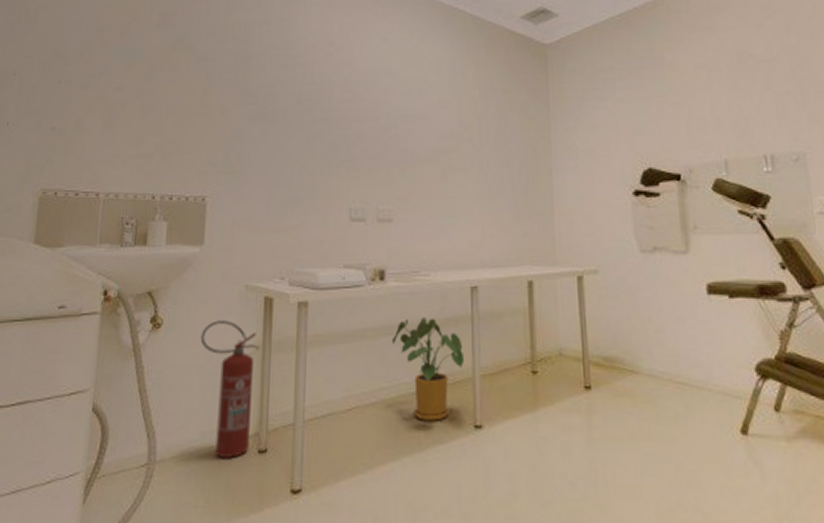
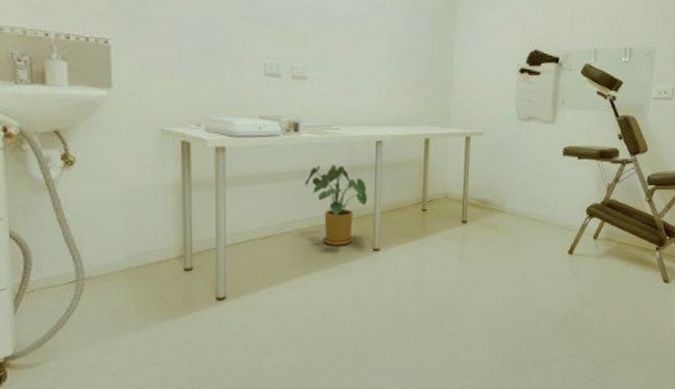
fire extinguisher: present [200,320,260,458] -> none [118,160,180,275]

